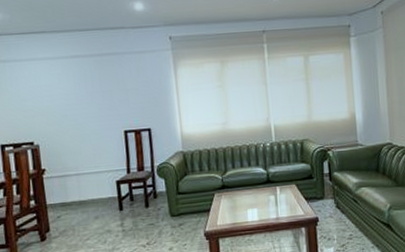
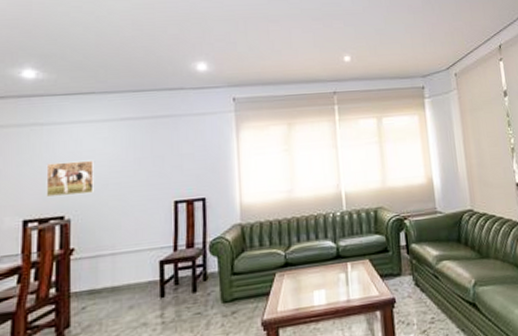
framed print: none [12,93,57,126] -> present [46,160,95,197]

